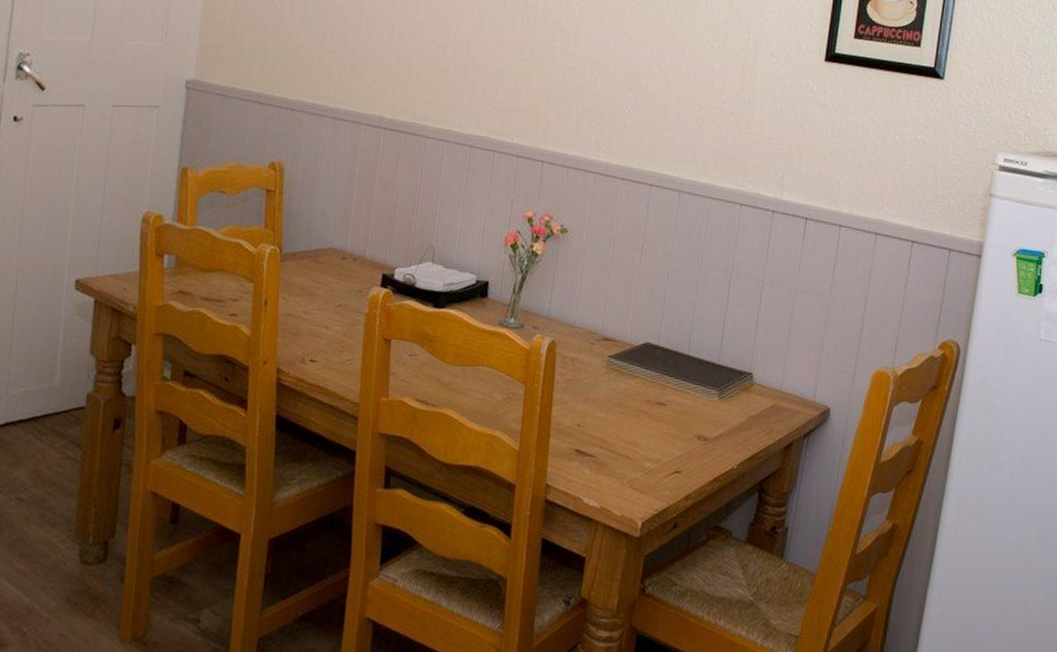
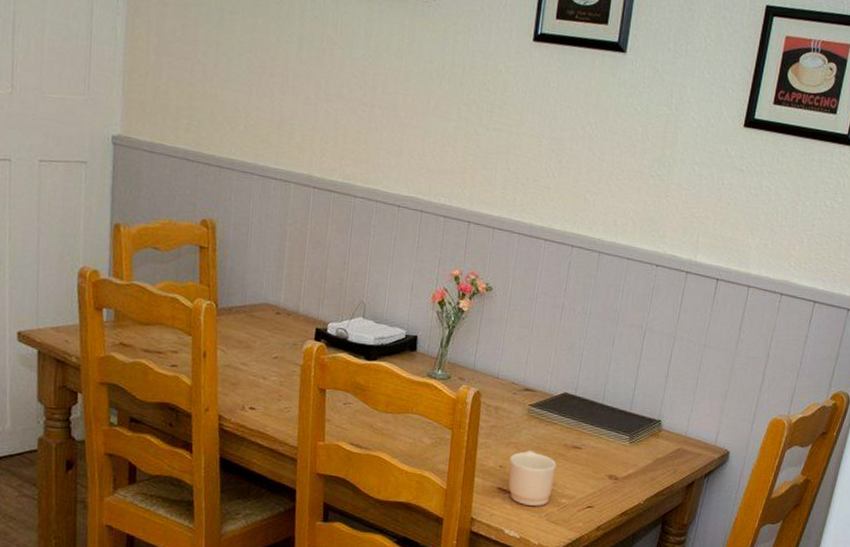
mug: none [586,407,640,471] -> present [508,450,557,506]

